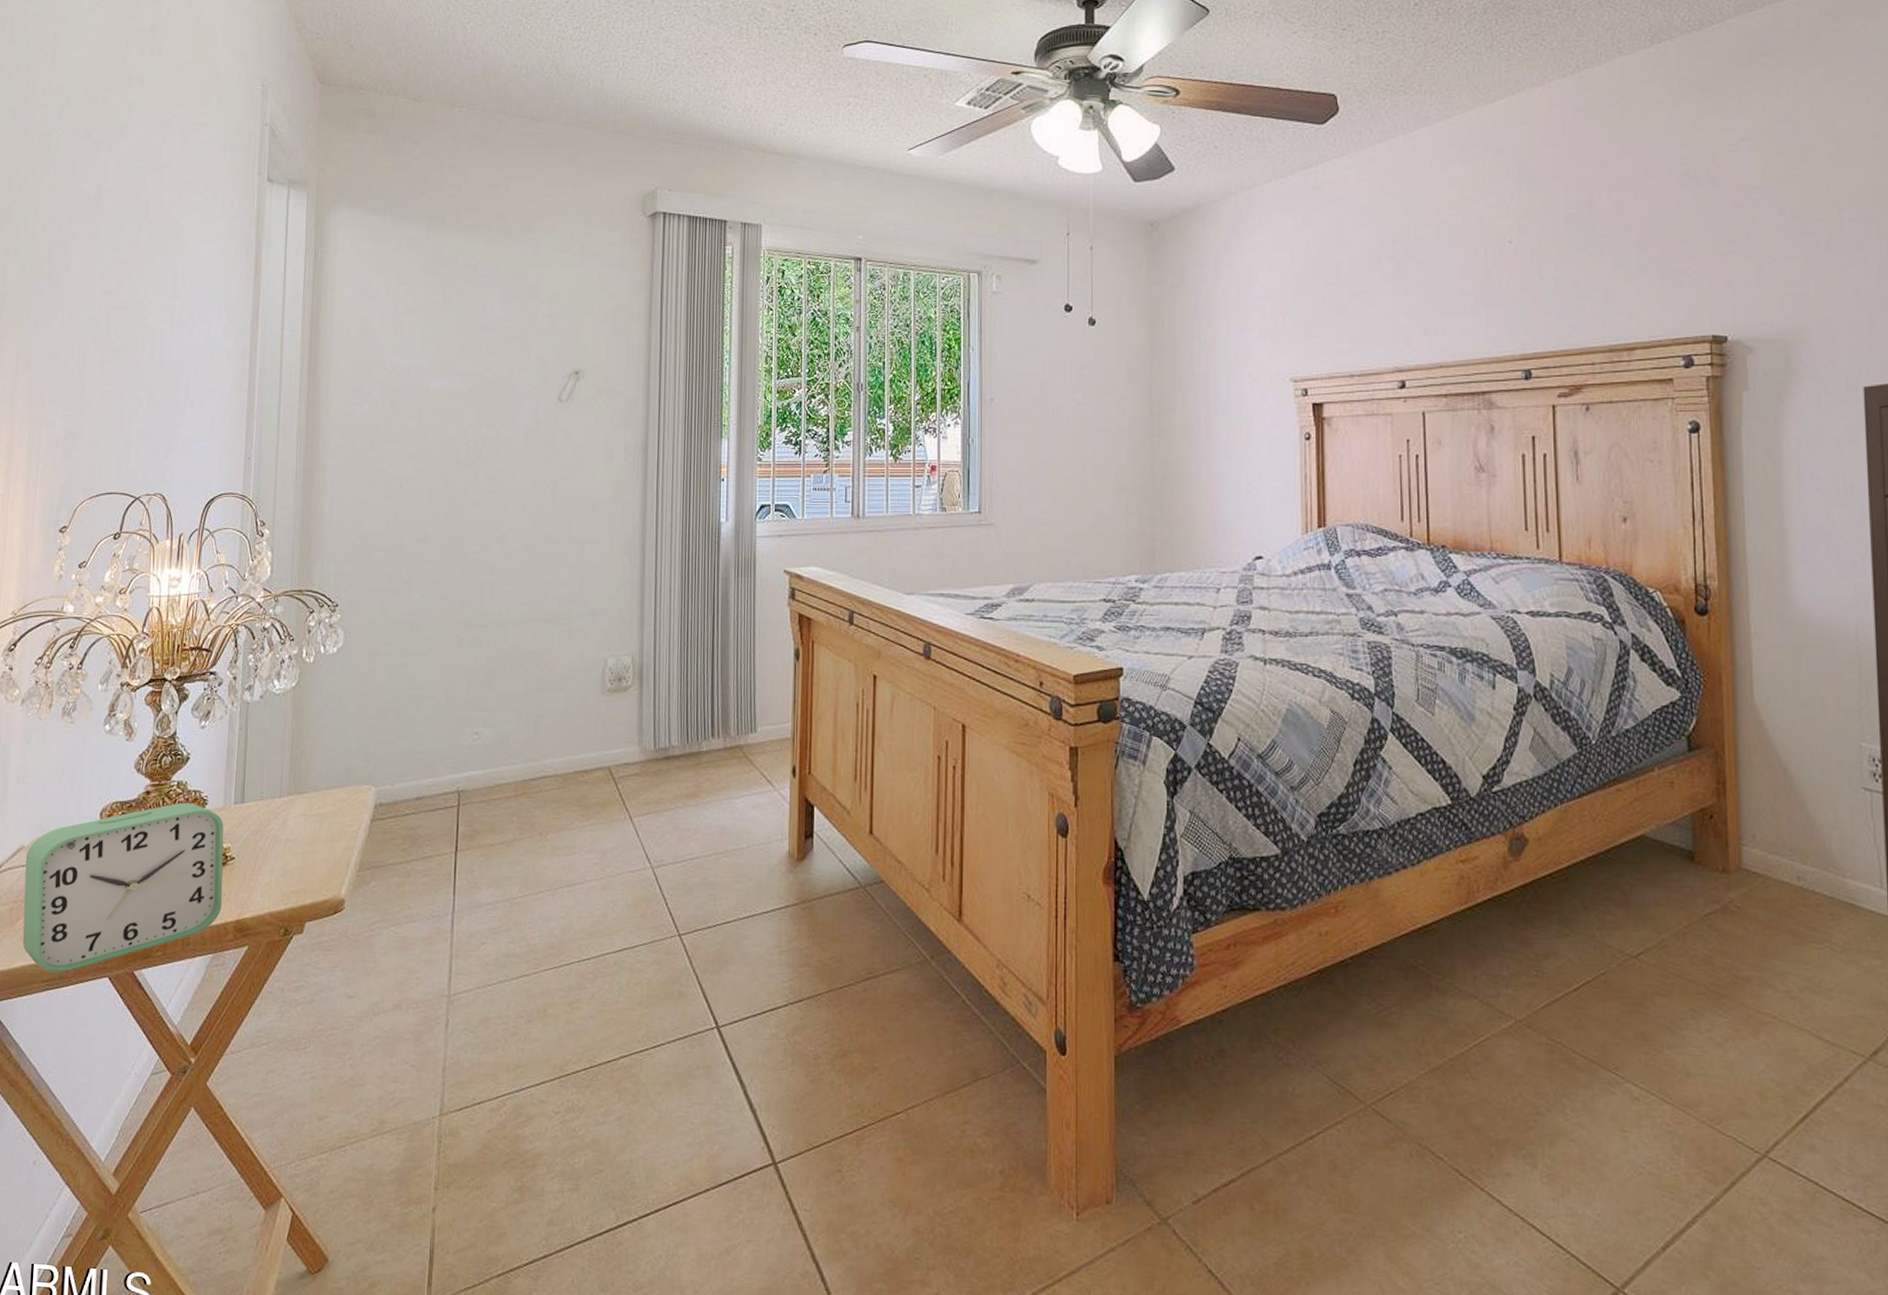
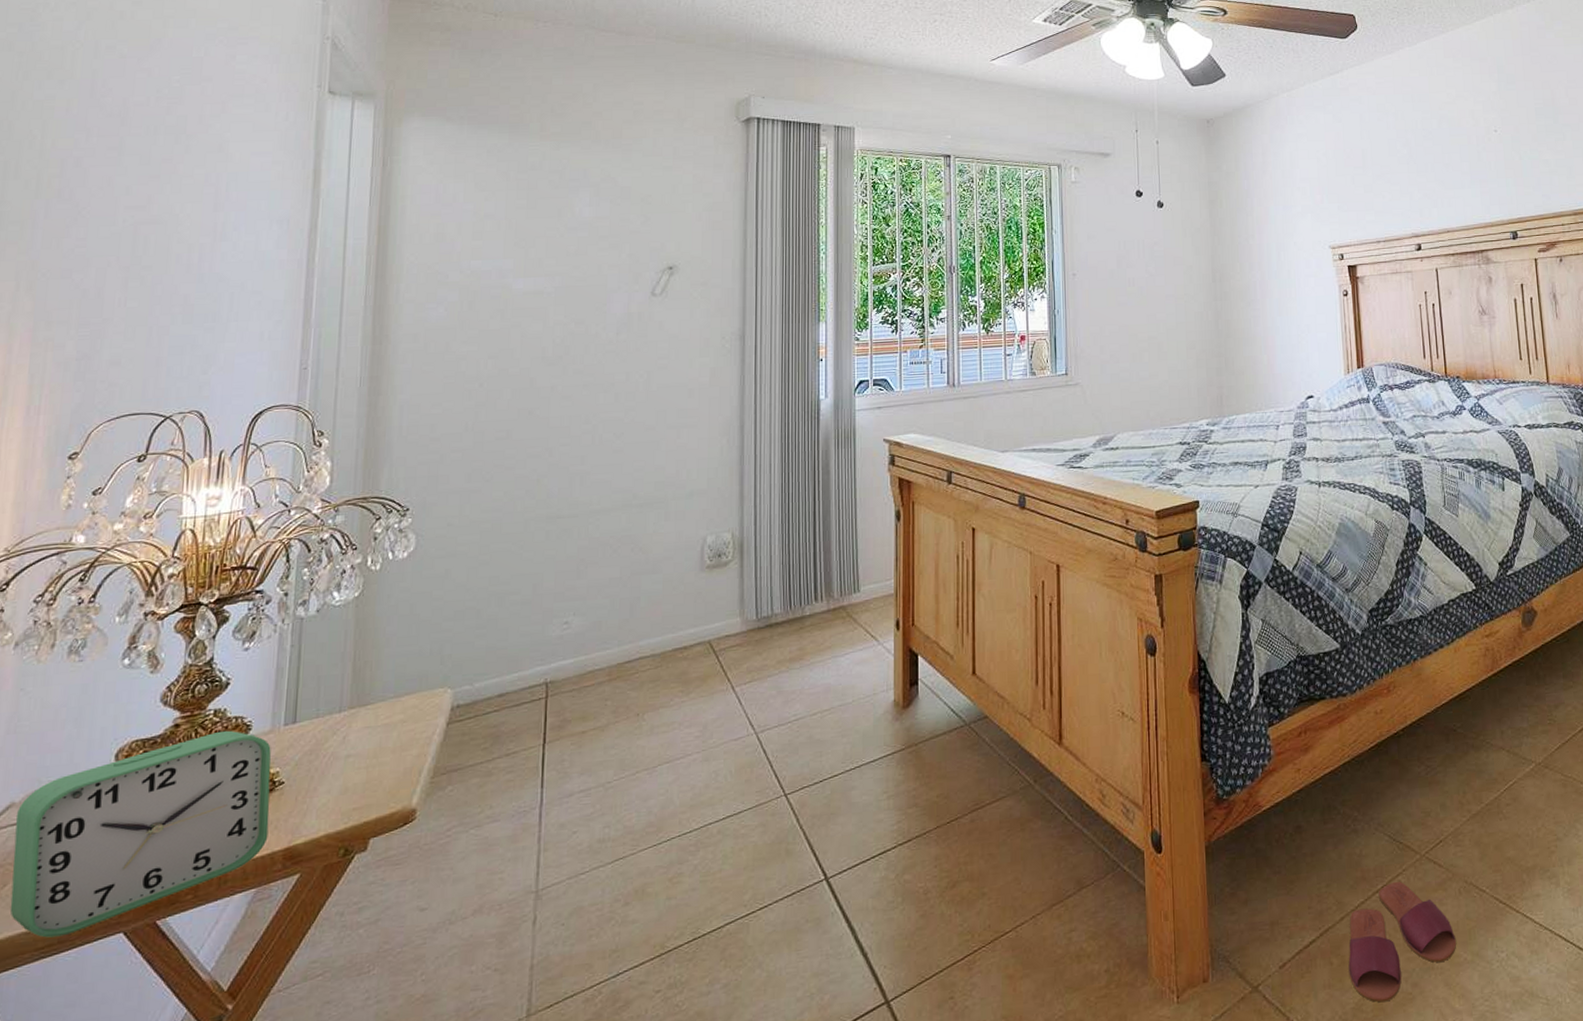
slippers: none [1273,1130,1403,1263] -> present [1348,881,1456,1003]

